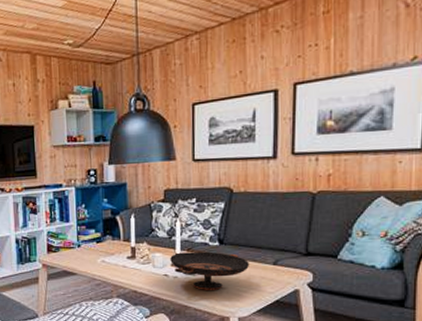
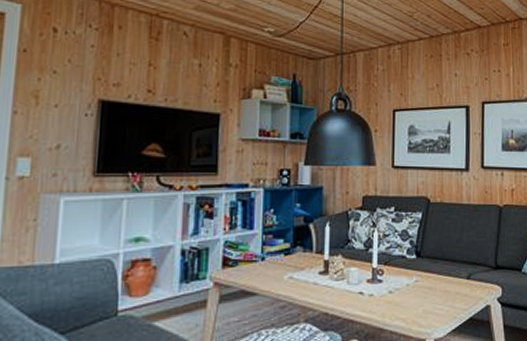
decorative bowl: present [170,251,250,290] -> none [366,265,446,309]

